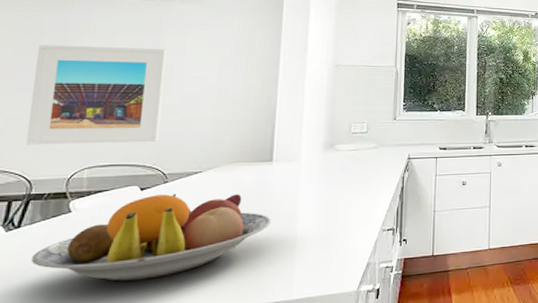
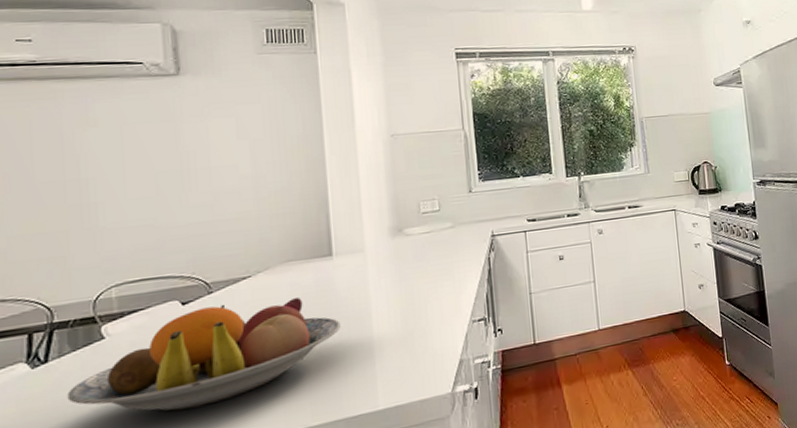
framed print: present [25,44,167,145] -> none [31,136,194,266]

